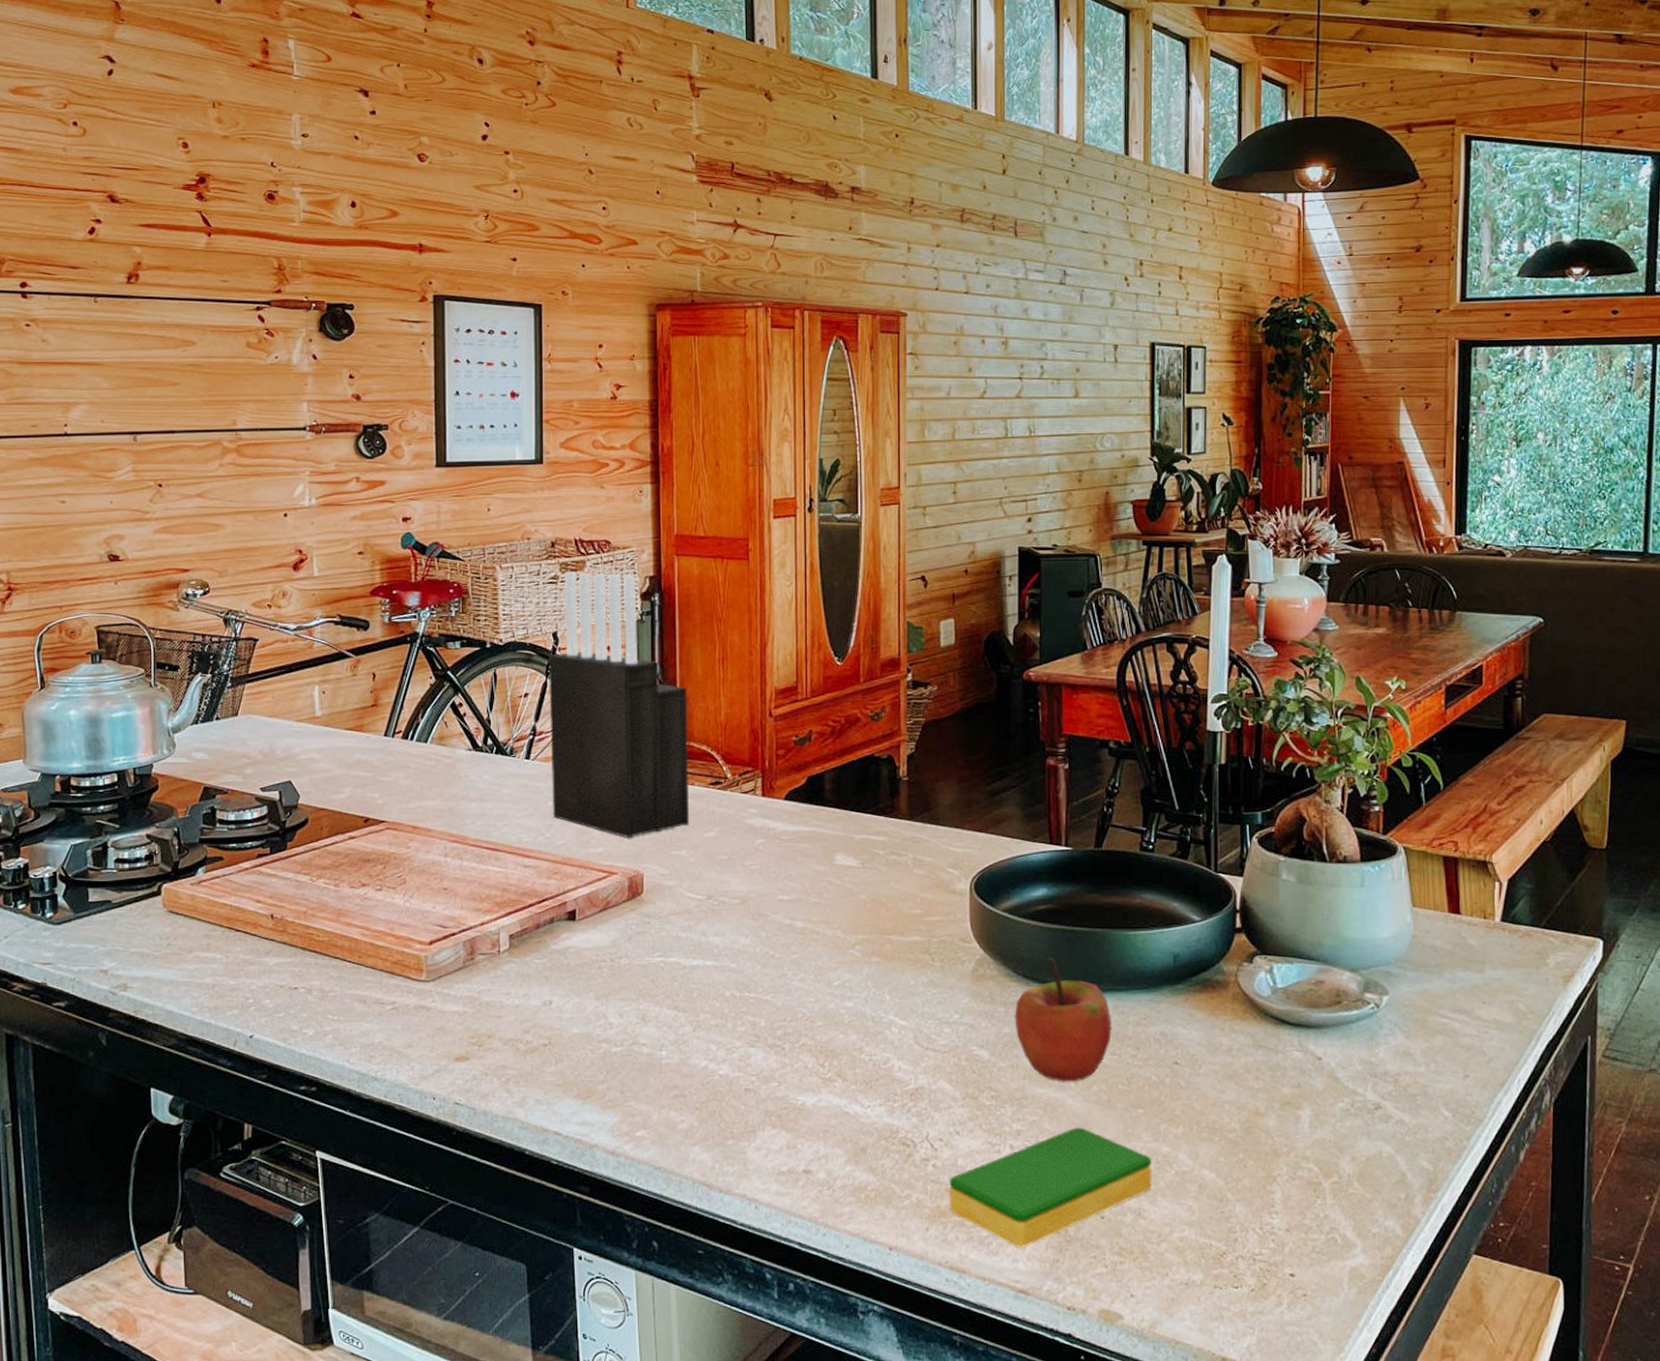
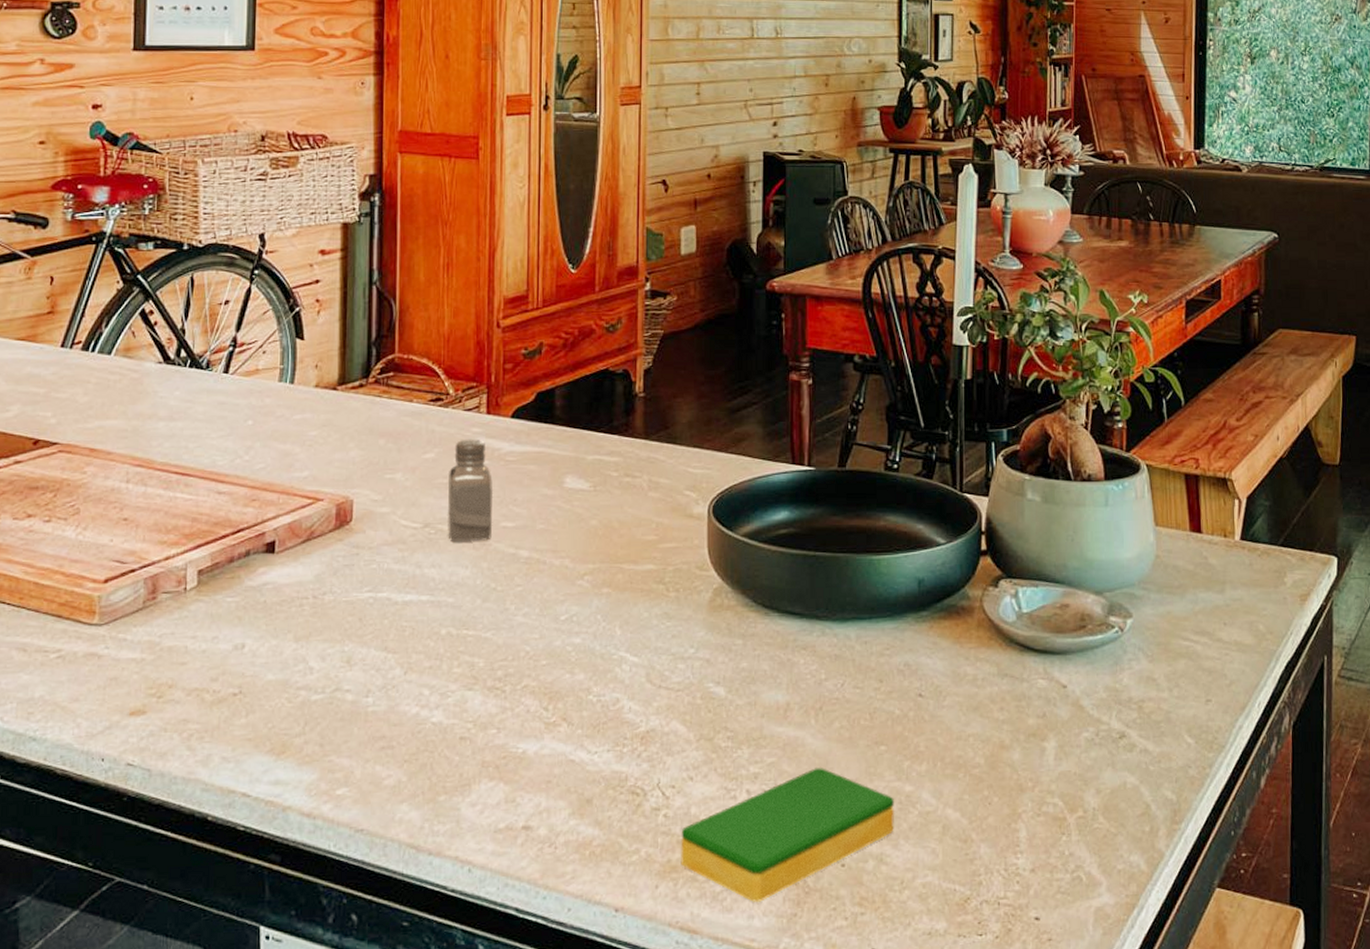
knife block: present [548,572,690,837] -> none [252,168,408,460]
saltshaker: none [728,819,770,913] -> present [447,439,494,542]
apple: present [1014,957,1112,1082] -> none [753,584,854,719]

